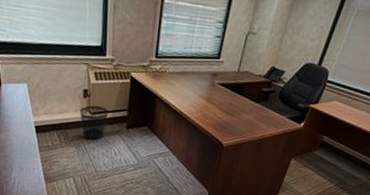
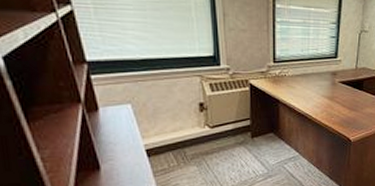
wastebasket: present [80,105,109,140] -> none [197,119,230,155]

